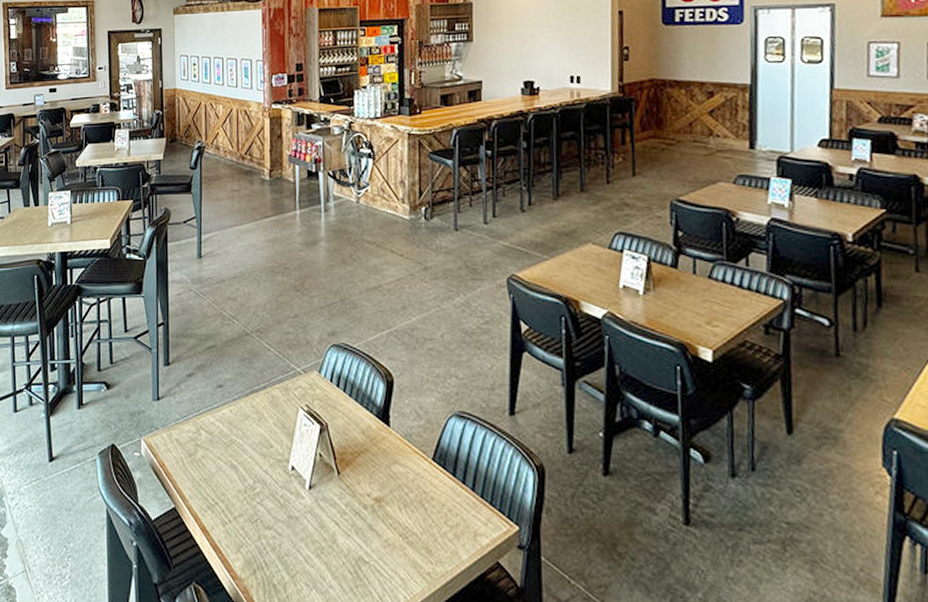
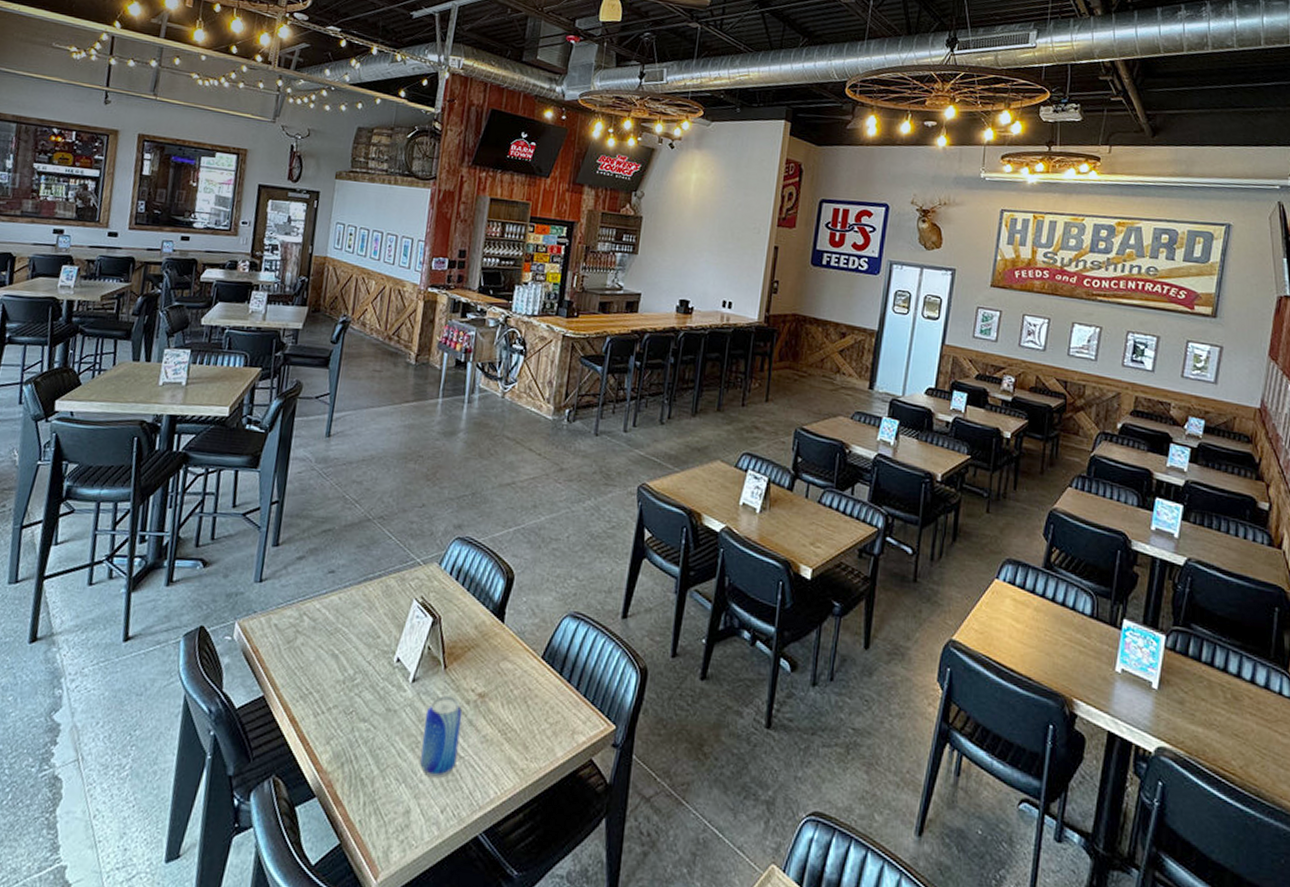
beer can: none [326,501,362,583] -> present [420,695,463,778]

